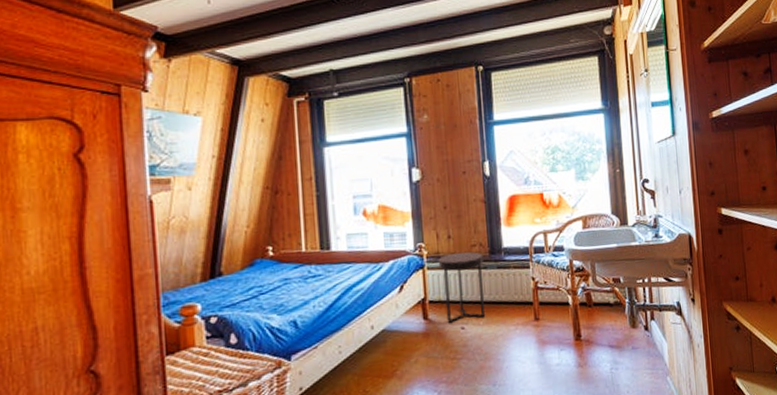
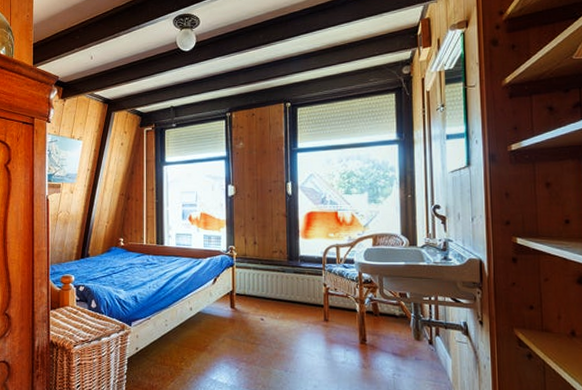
side table: present [438,252,485,324] -> none [245,256,282,314]

